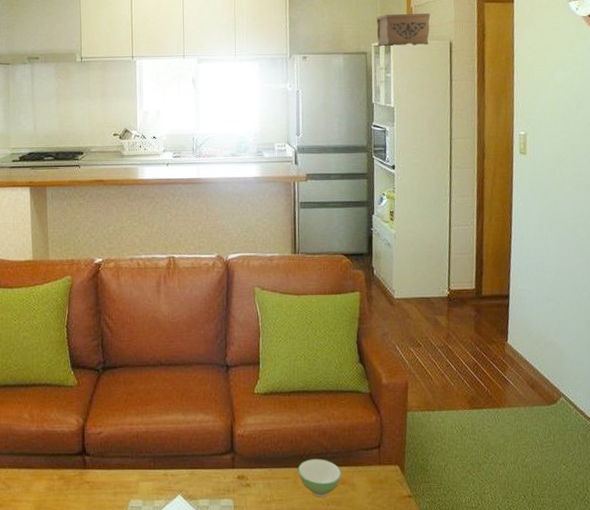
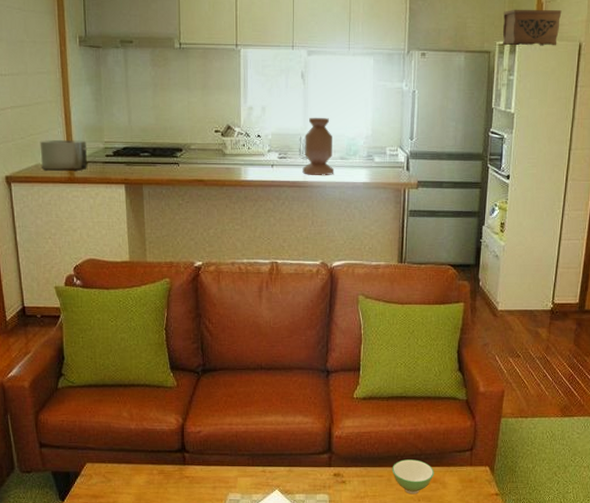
vase: none [196,118,226,172] -> present [302,117,334,175]

